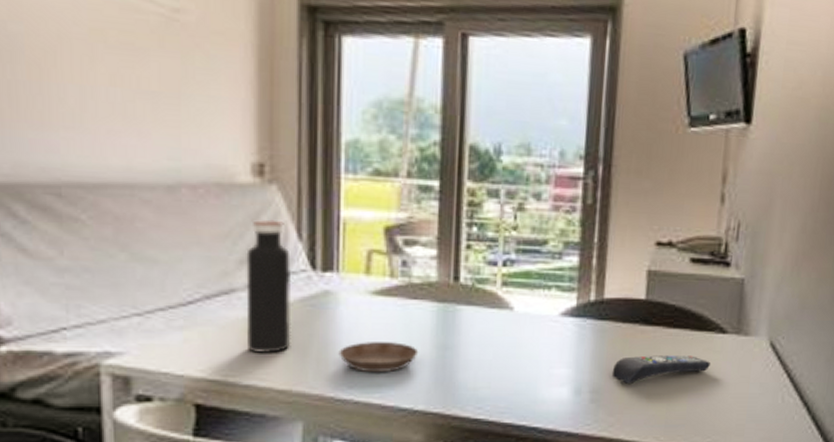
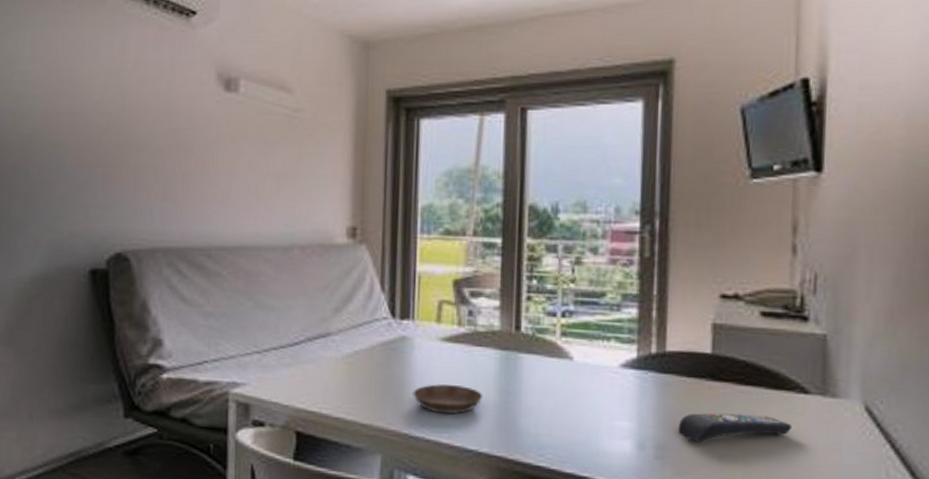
water bottle: present [246,219,292,353] -> none [338,274,376,390]

